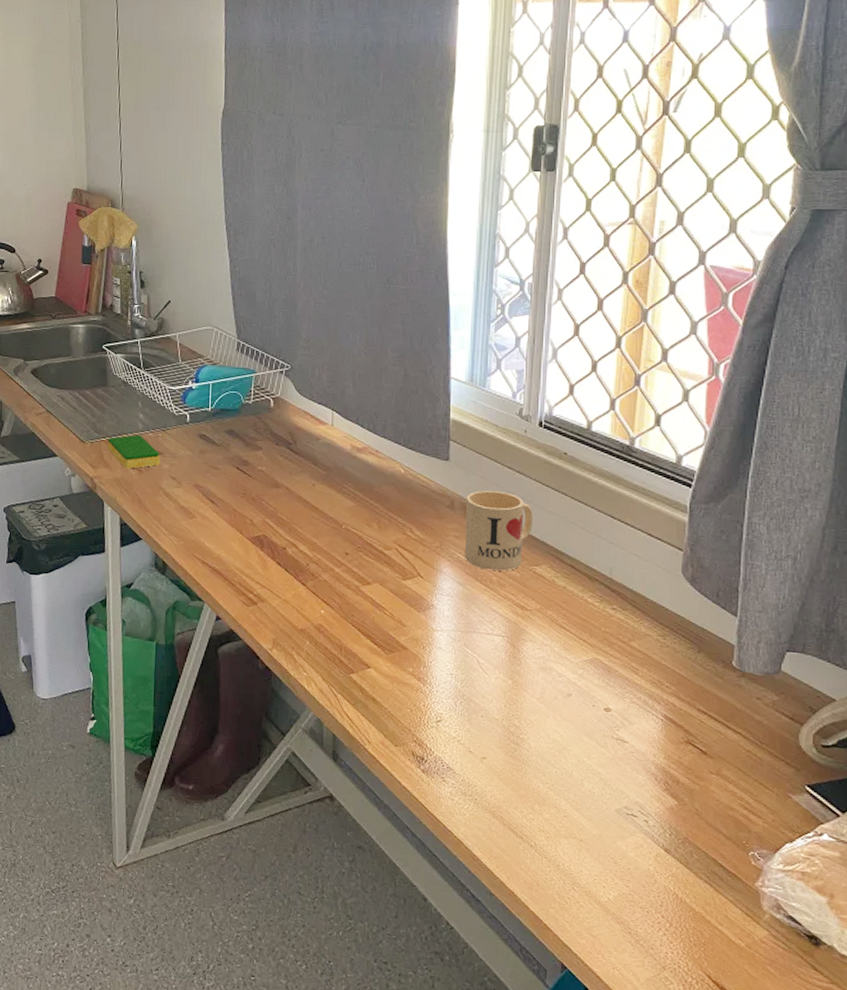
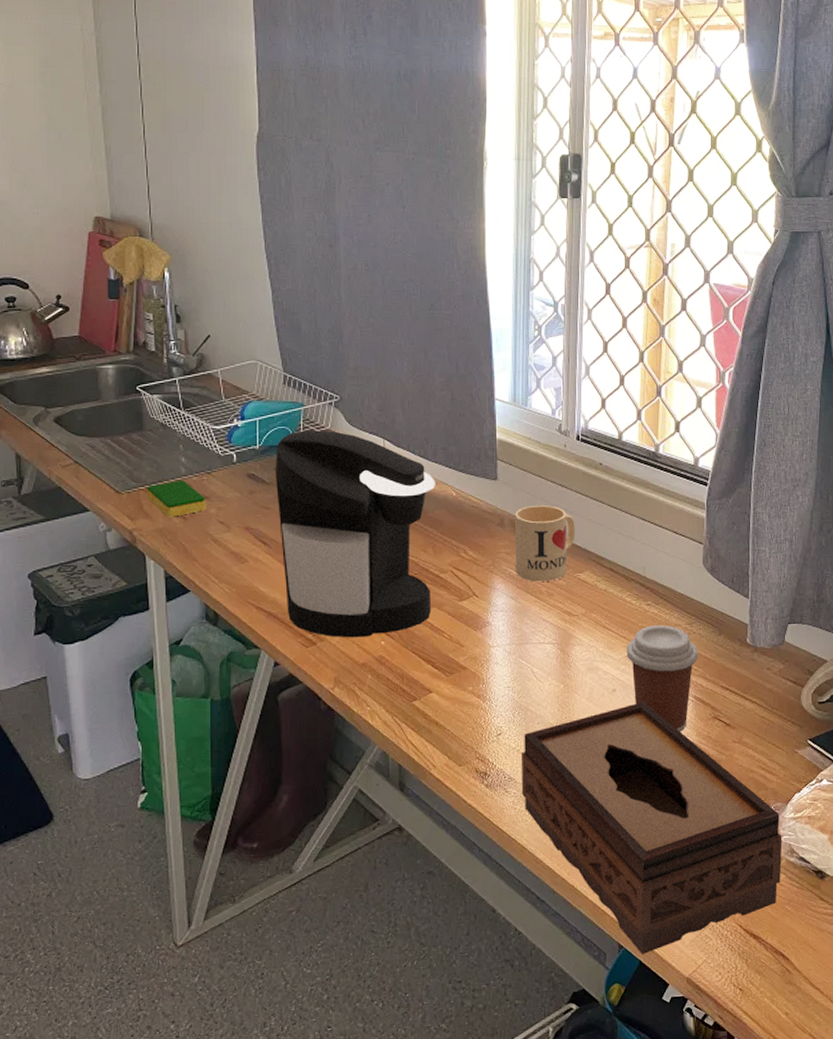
coffee maker: none [225,396,384,604] -> present [275,430,436,638]
tissue box: none [461,711,767,981] -> present [522,701,782,954]
coffee cup: none [585,631,672,752] -> present [626,625,699,732]

